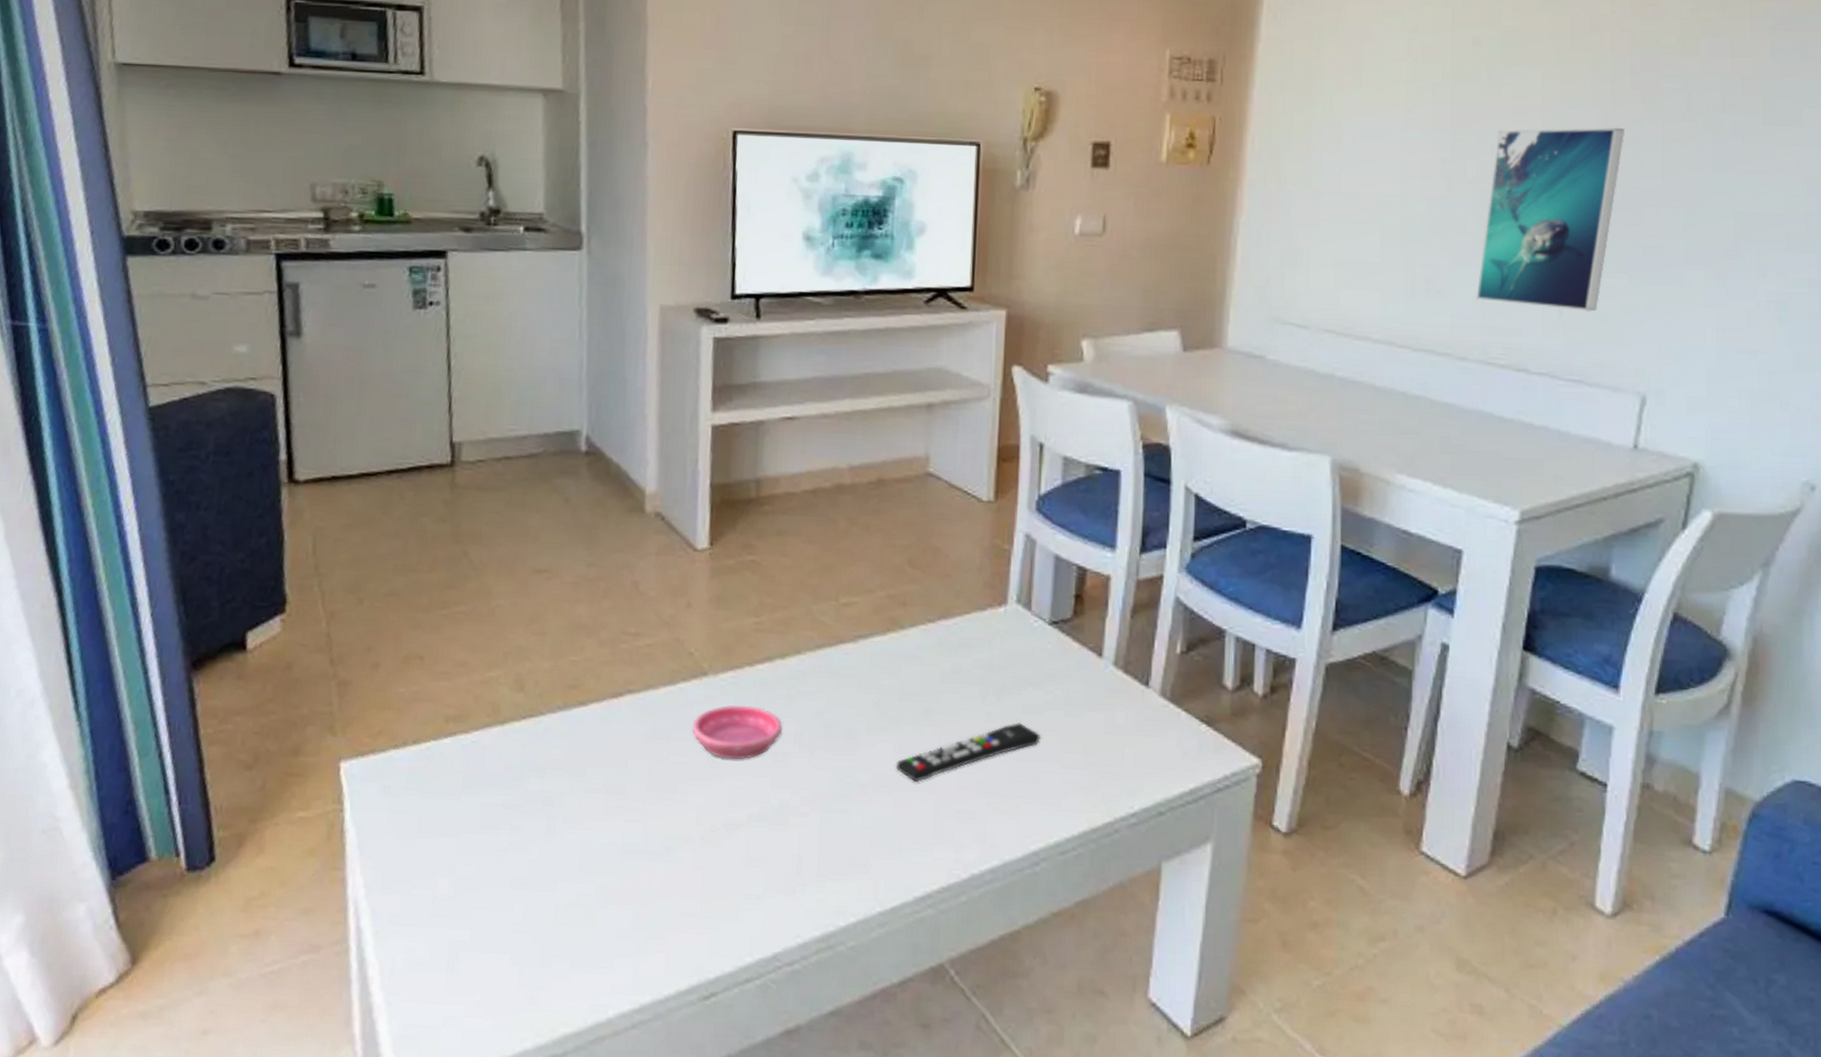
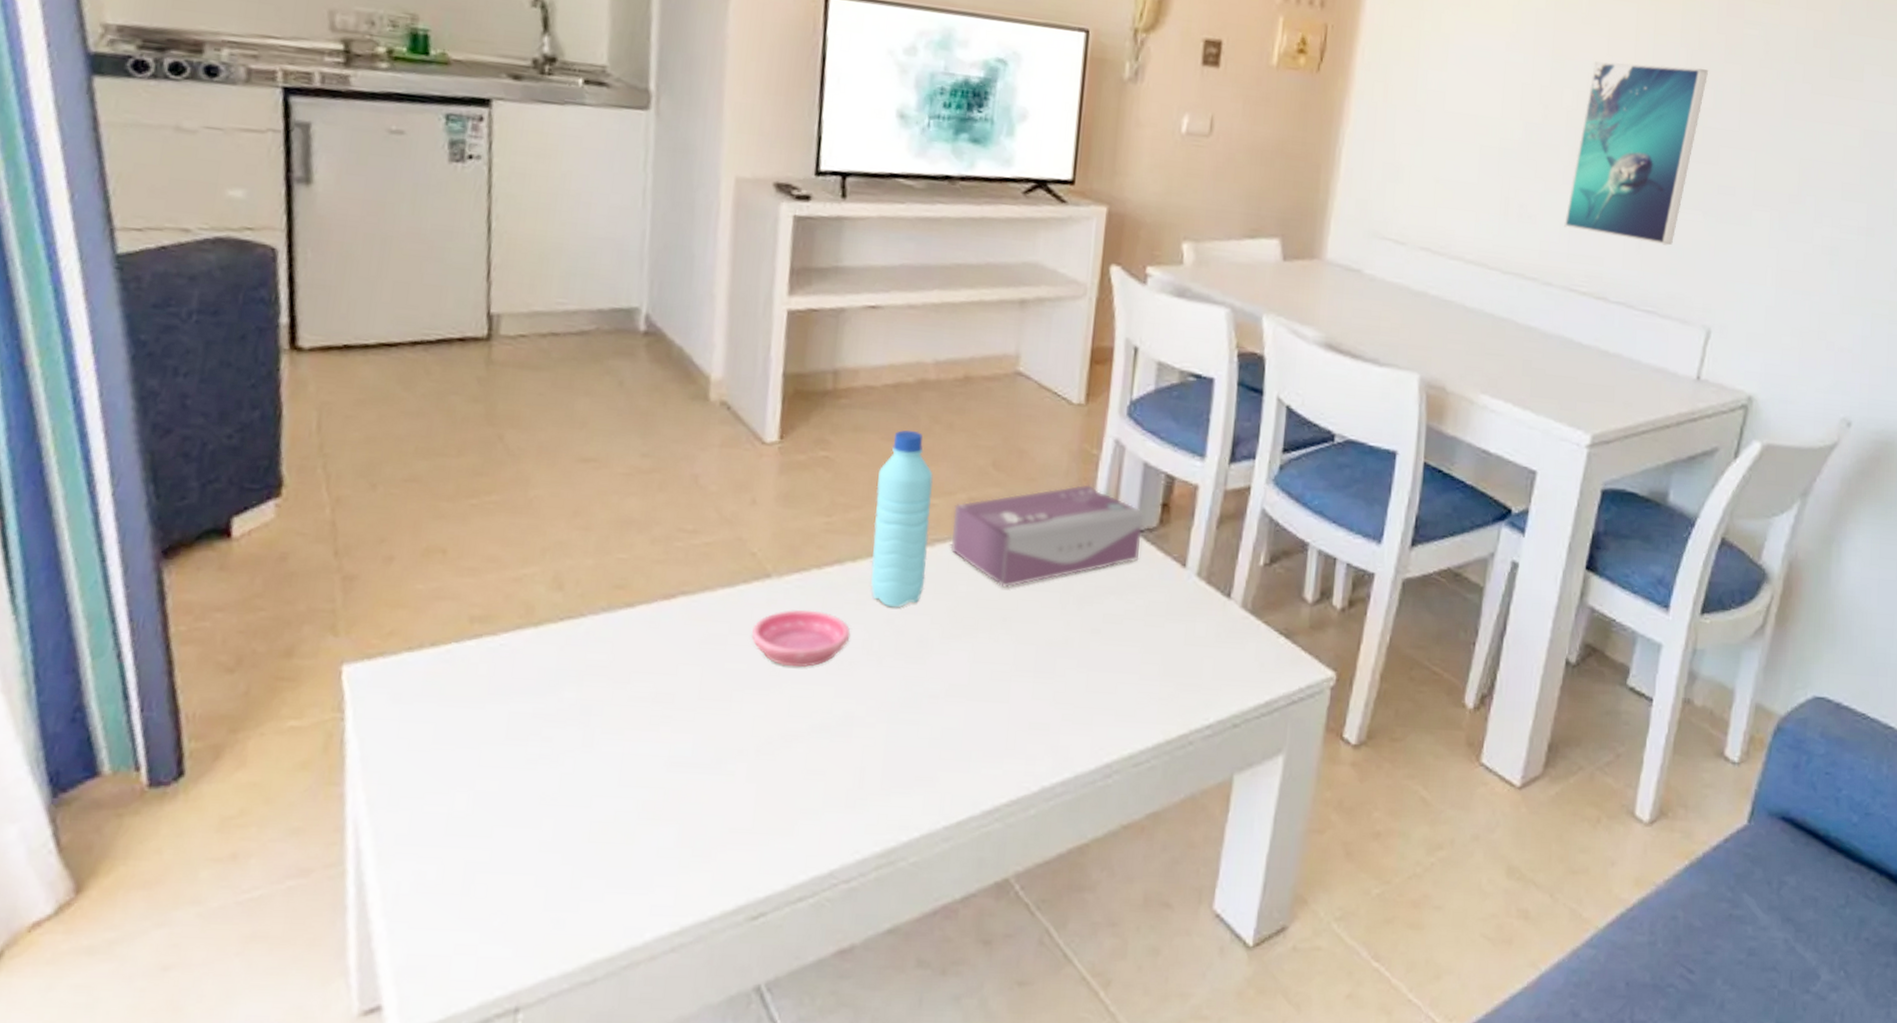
water bottle: none [798,533,854,702] -> present [870,430,934,608]
tissue box: none [872,579,1058,681] -> present [950,484,1145,588]
remote control: present [897,723,1041,782] -> none [970,632,1120,692]

